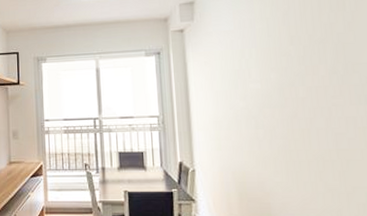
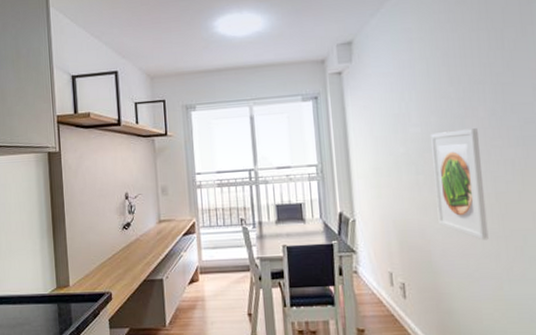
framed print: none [271,86,330,196] -> present [431,128,489,241]

